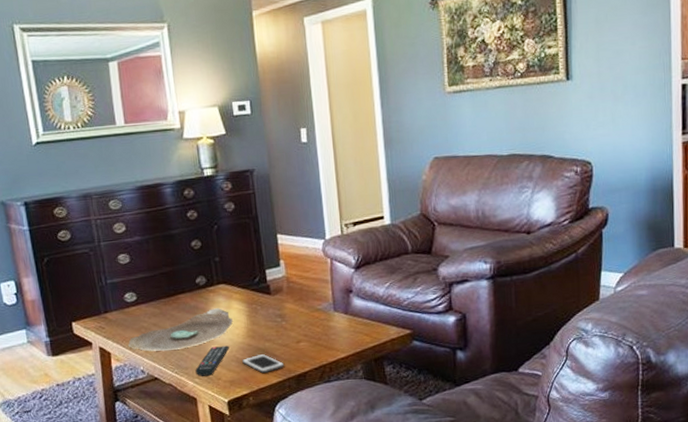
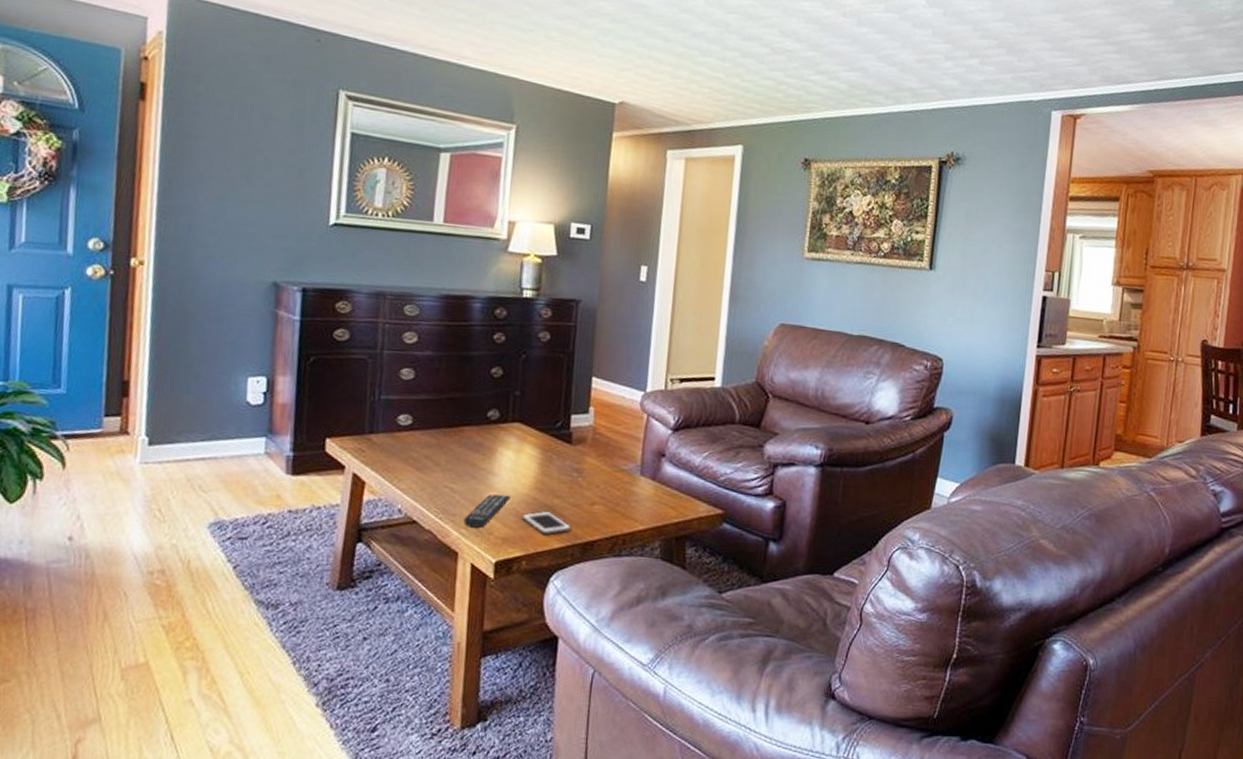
decorative bowl: present [127,308,233,352] -> none [388,449,521,491]

